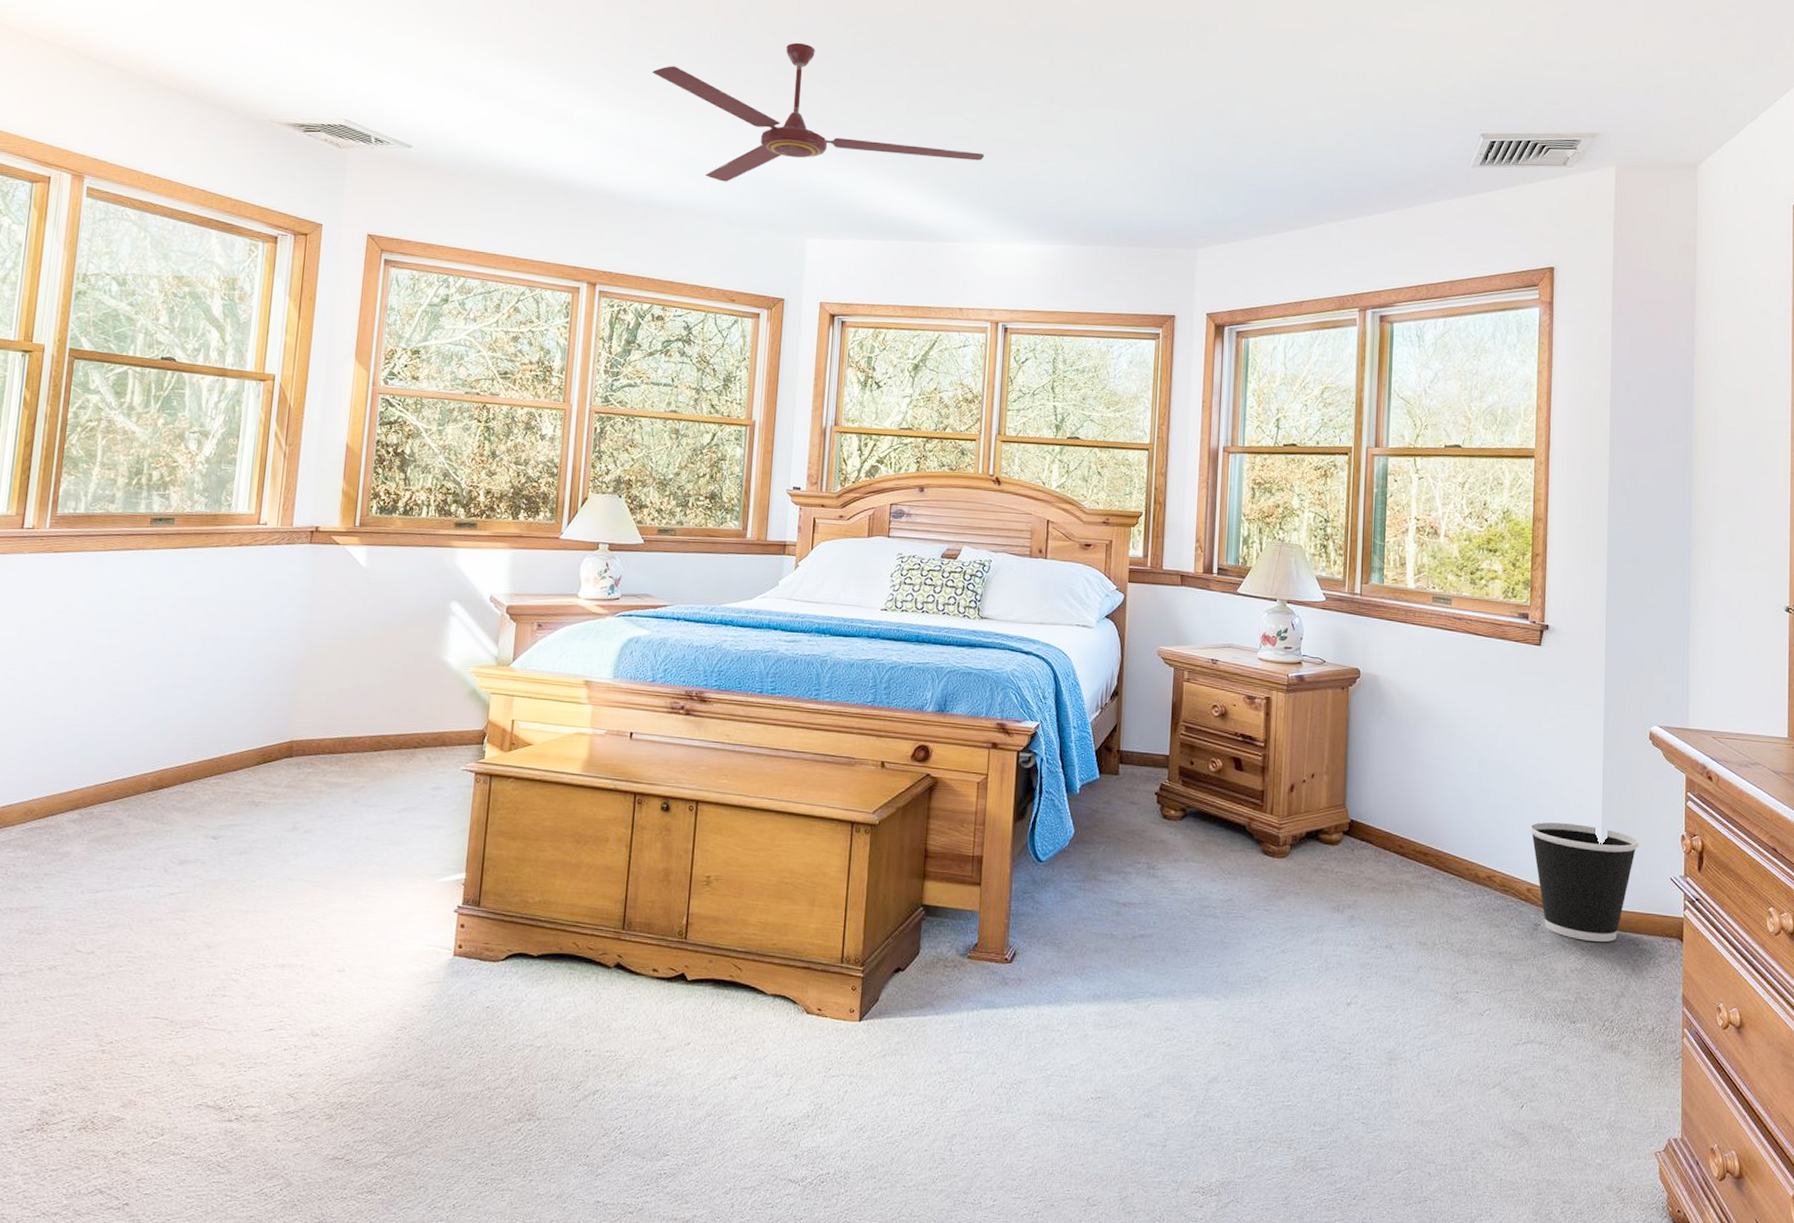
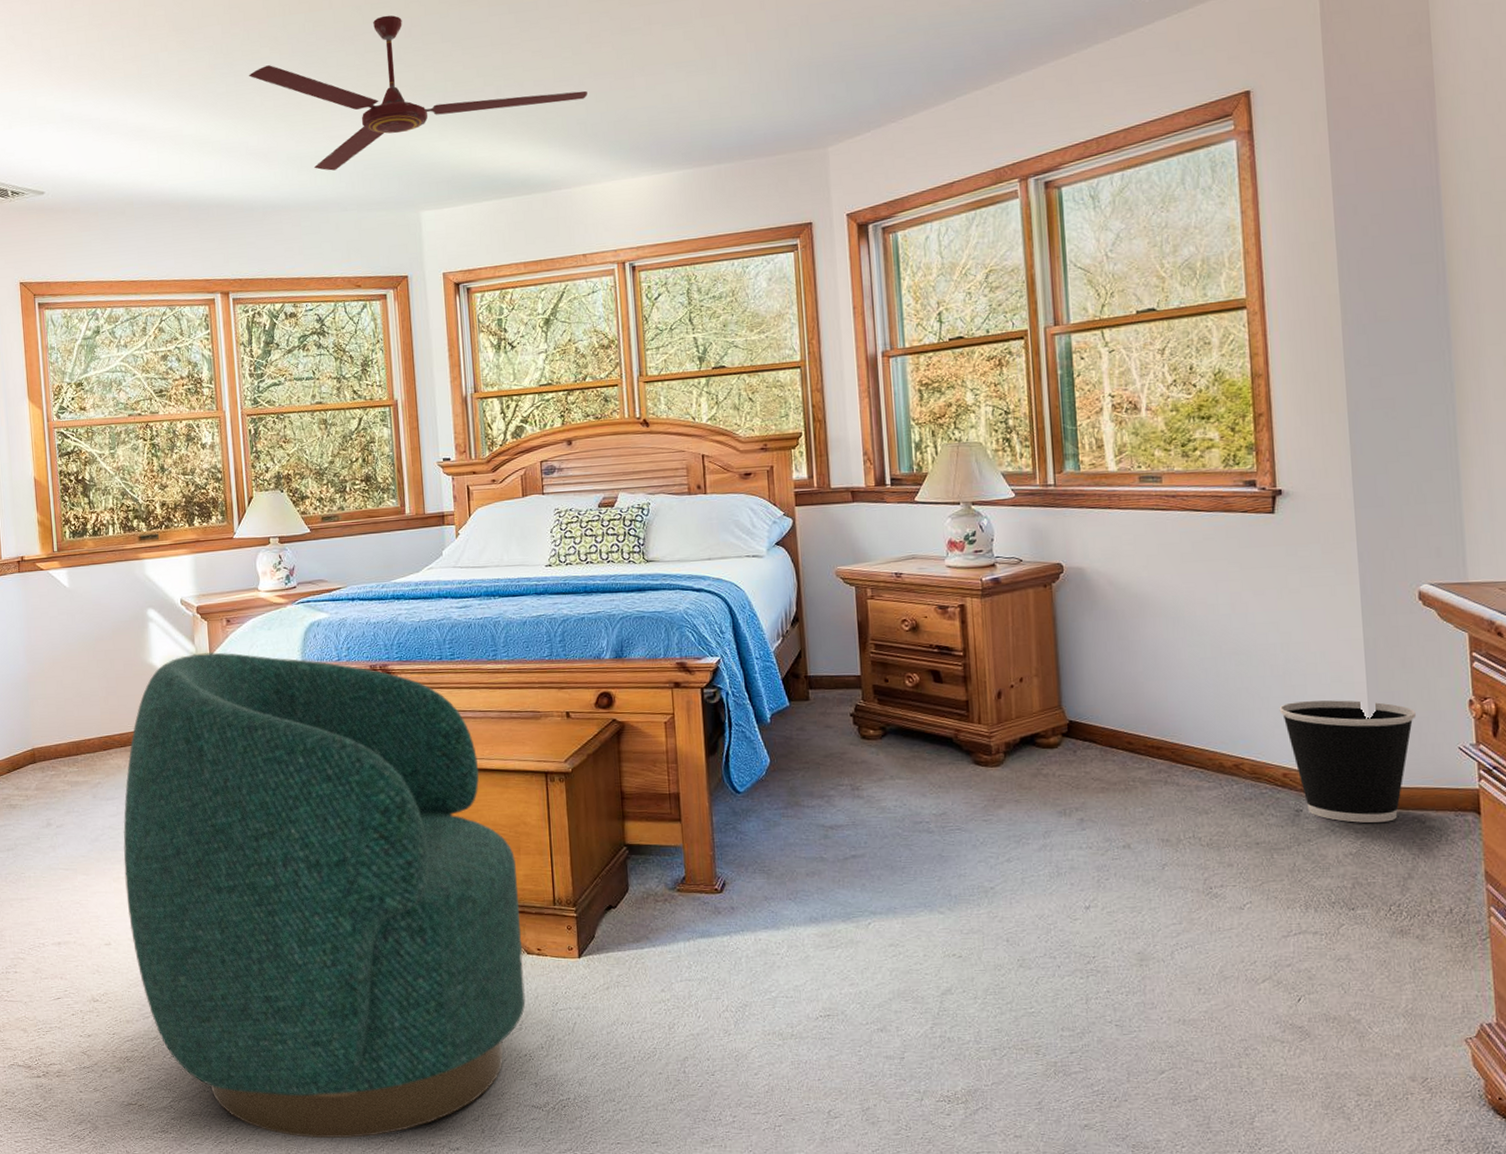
armchair: none [370,656,809,1208] -> present [123,652,526,1139]

